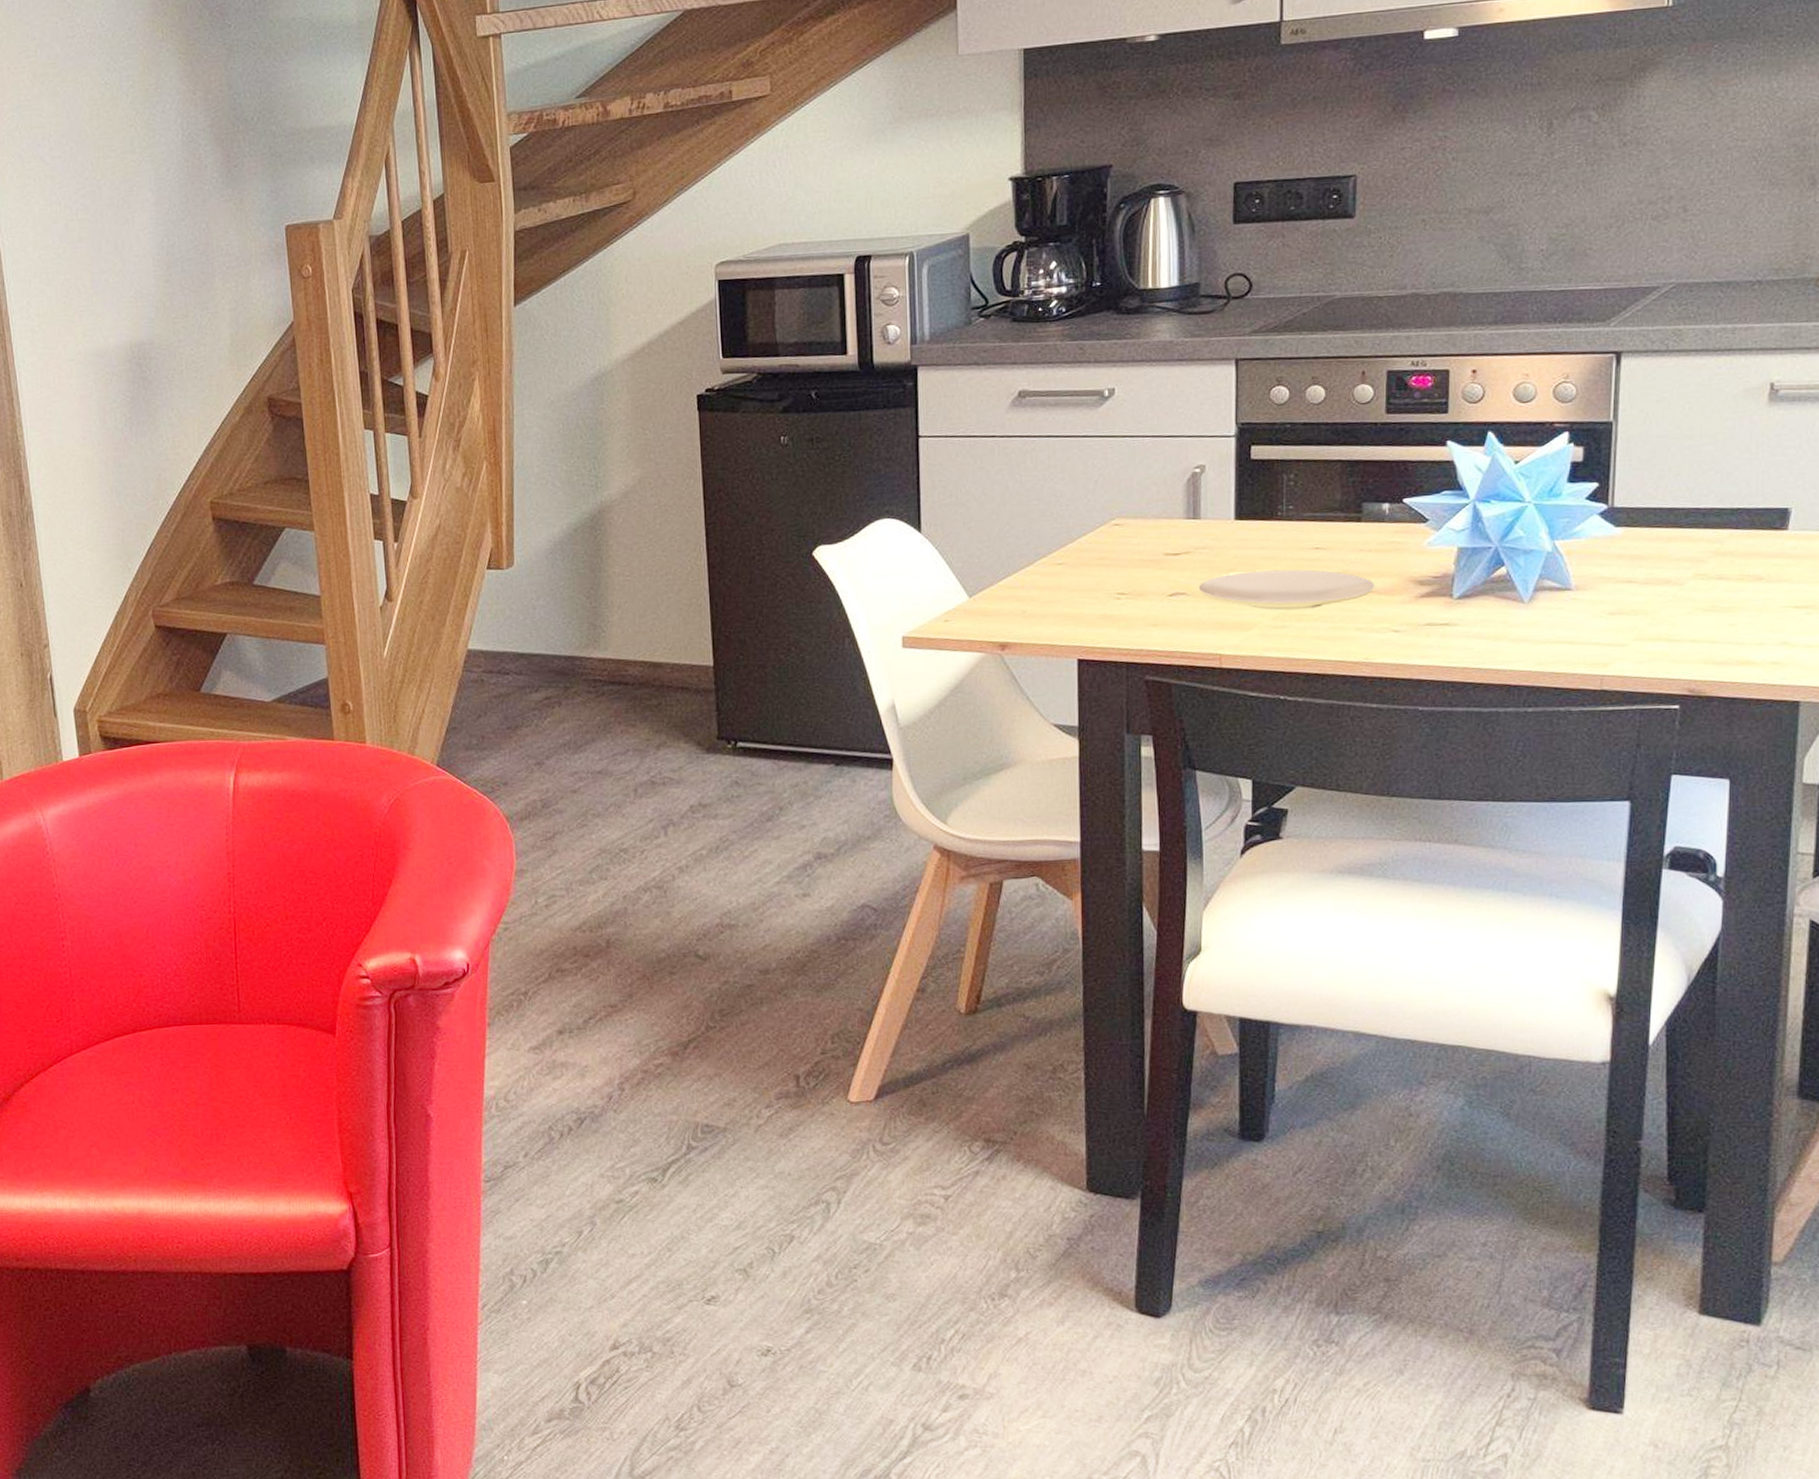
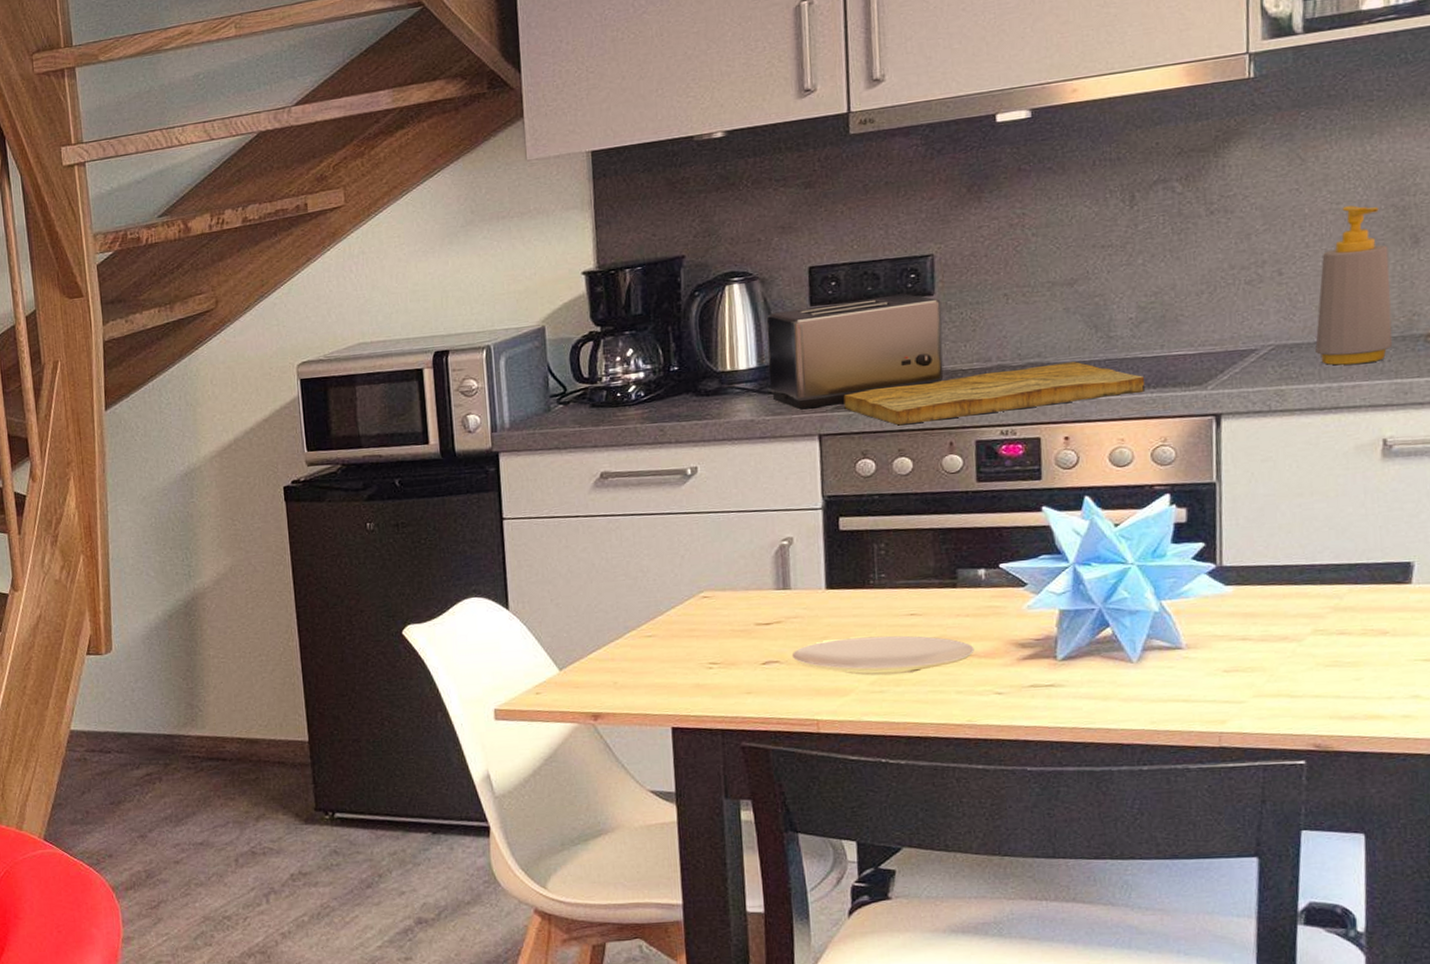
toaster: none [1189,214,1362,332] -> present [766,293,944,410]
cutting board: none [1261,292,1552,353] -> present [843,361,1145,426]
soap bottle: none [1713,143,1787,307] -> present [1315,205,1393,366]

